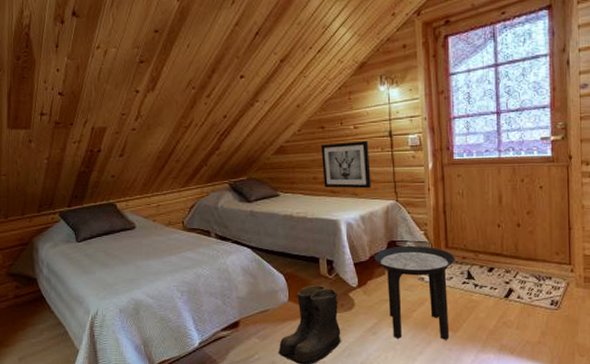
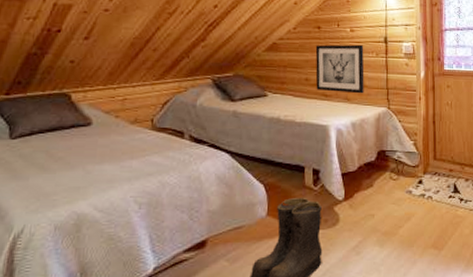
side table: present [374,245,455,340] -> none [363,155,442,259]

